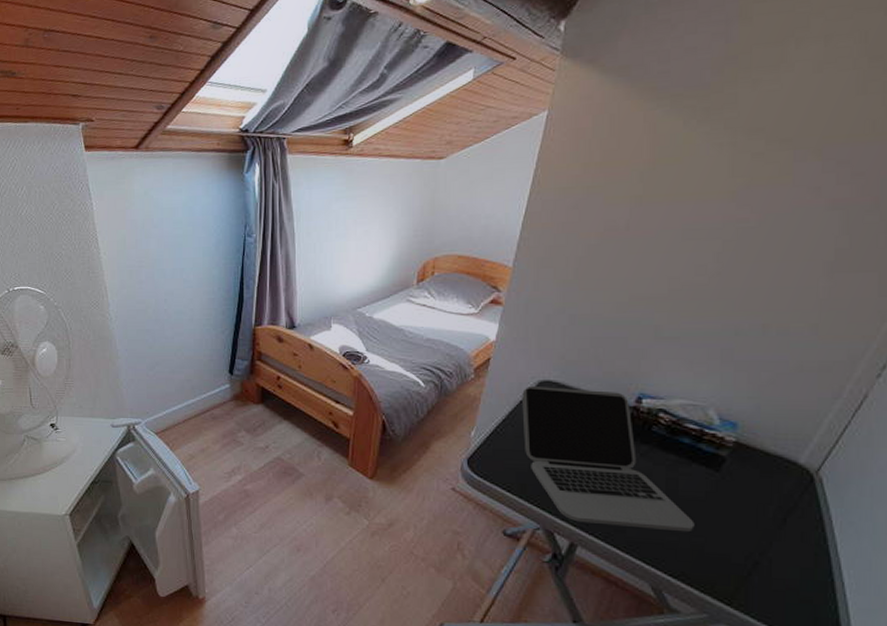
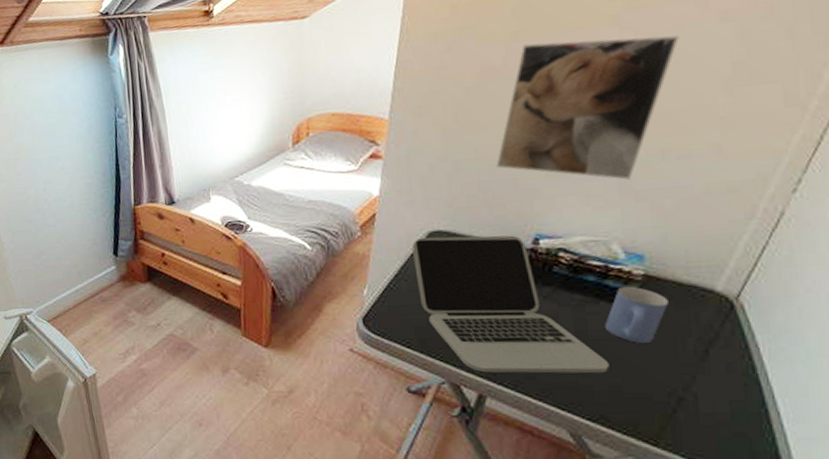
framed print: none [609,209,790,350] -> present [496,35,679,180]
mug: none [693,451,755,507] -> present [604,286,668,343]

